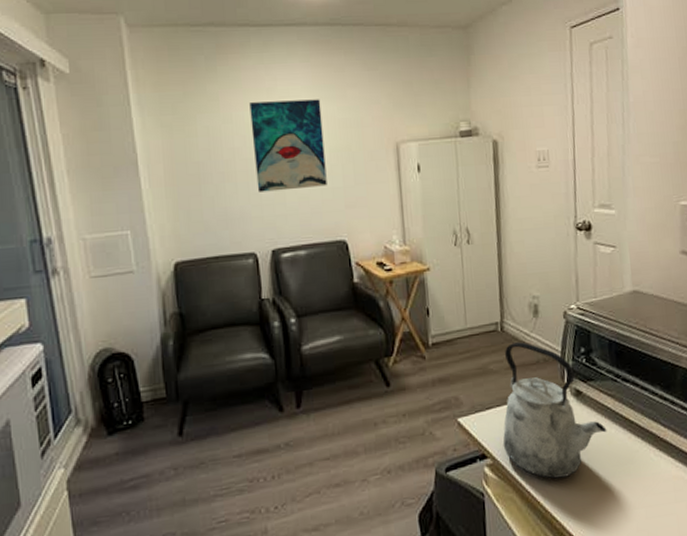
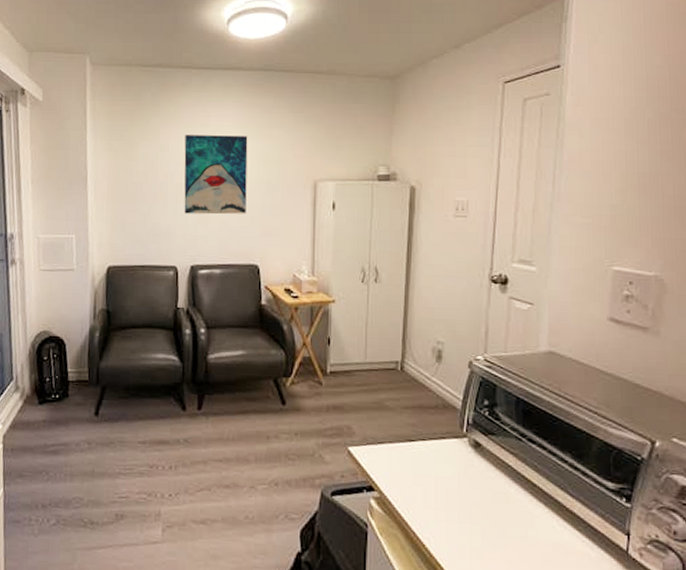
kettle: present [503,342,607,479] -> none [392,384,506,527]

